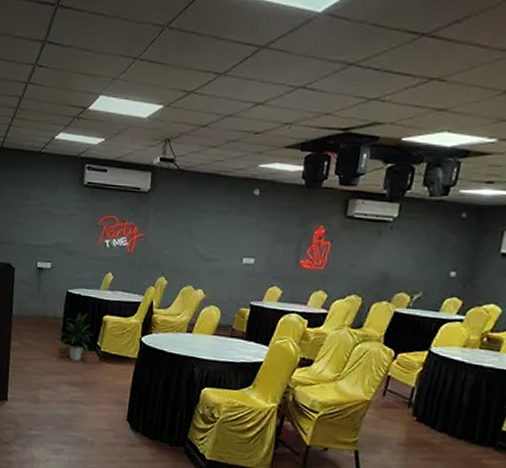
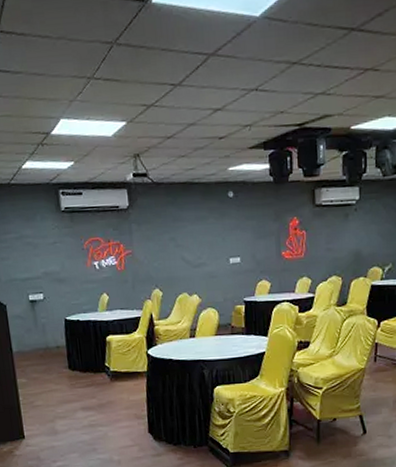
indoor plant: present [59,312,94,361] -> none [65,336,100,386]

